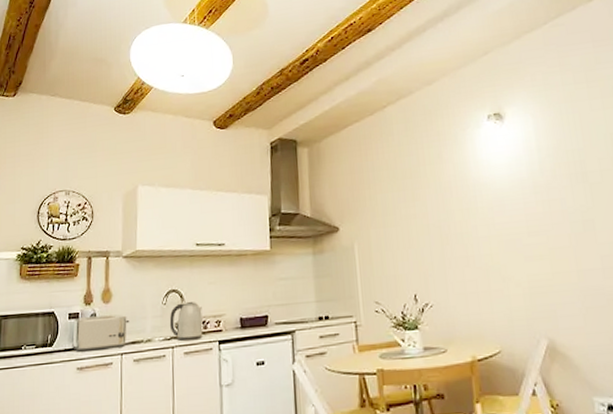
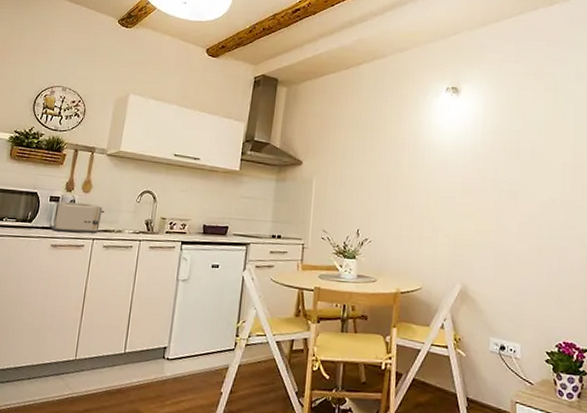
kettle: present [169,302,203,342] -> none [140,203,171,238]

